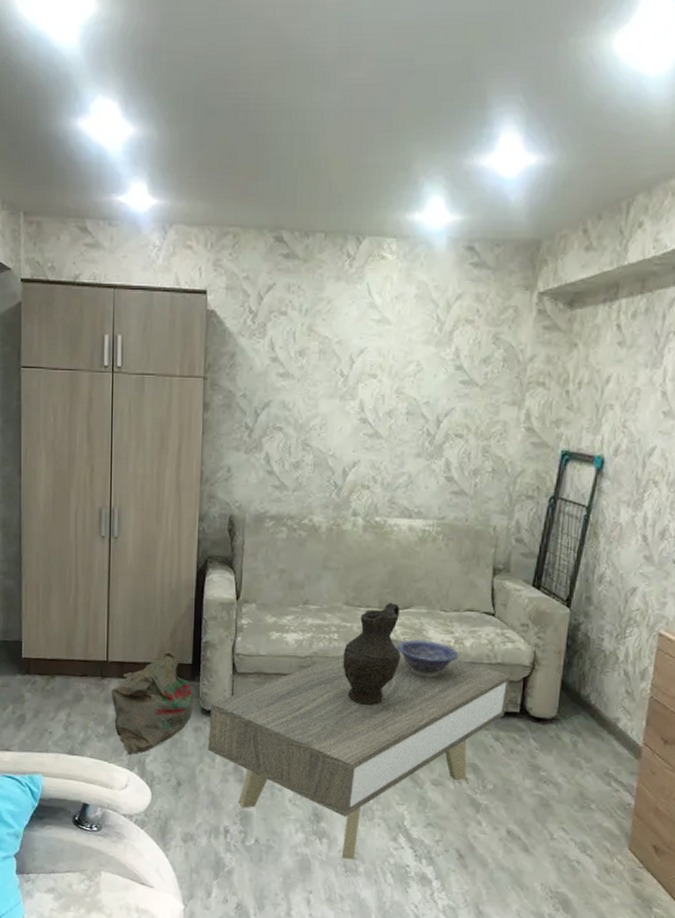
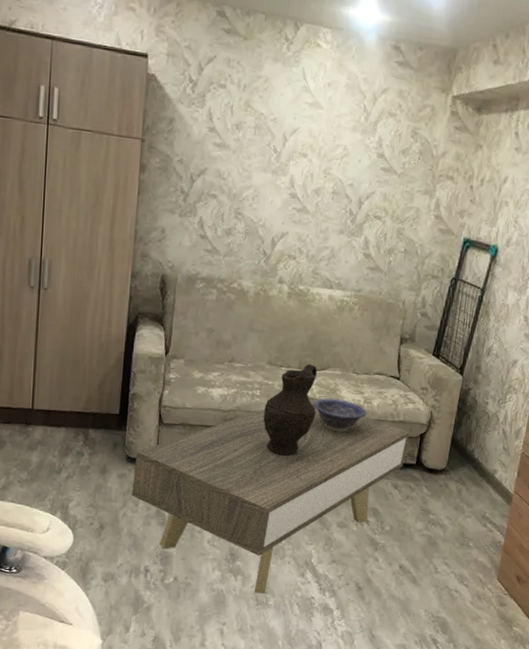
bag: present [111,648,193,755] -> none [35,399,119,500]

